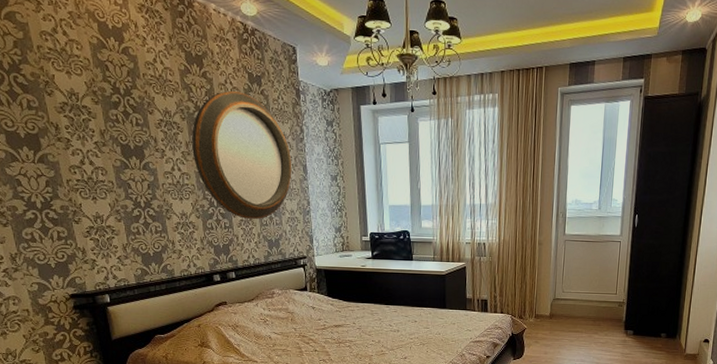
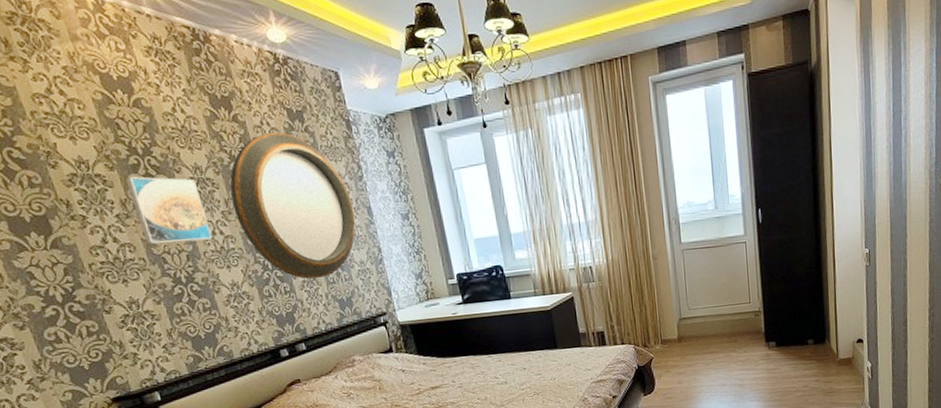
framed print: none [106,112,171,174] -> present [125,176,212,244]

